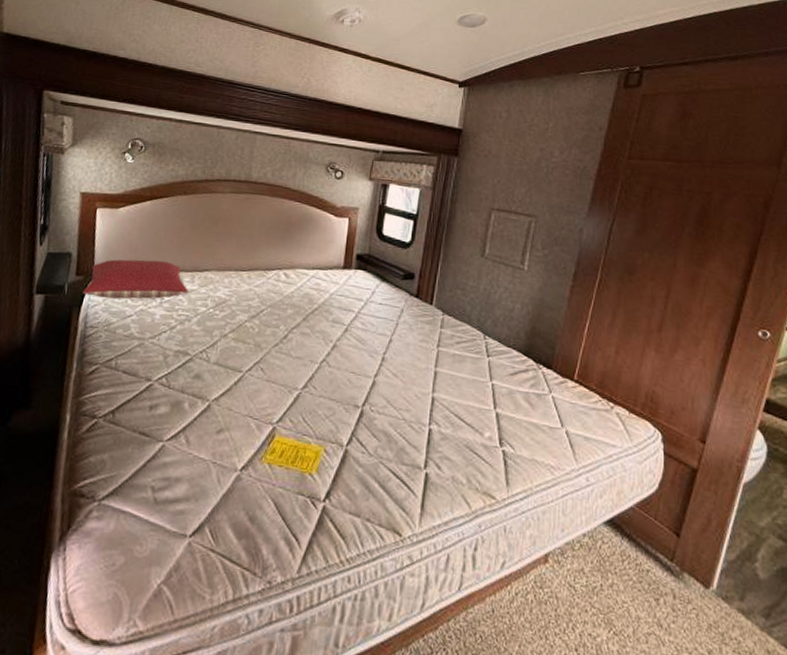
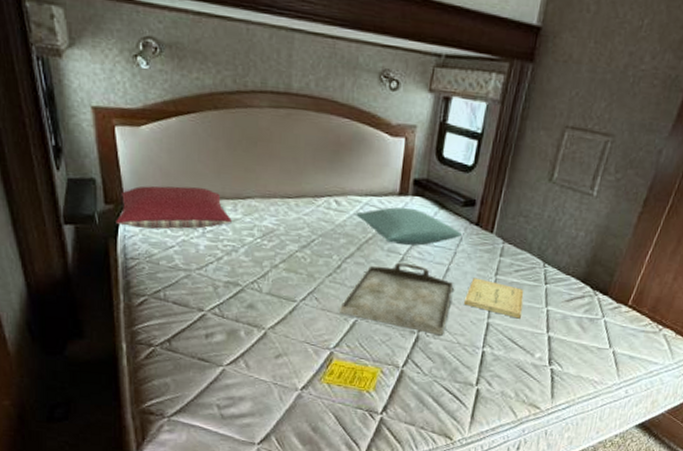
serving tray: none [284,333,397,411] -> present [339,262,454,336]
pillow: none [302,279,404,317] -> present [355,207,463,246]
book: none [407,349,467,393] -> present [463,278,525,319]

